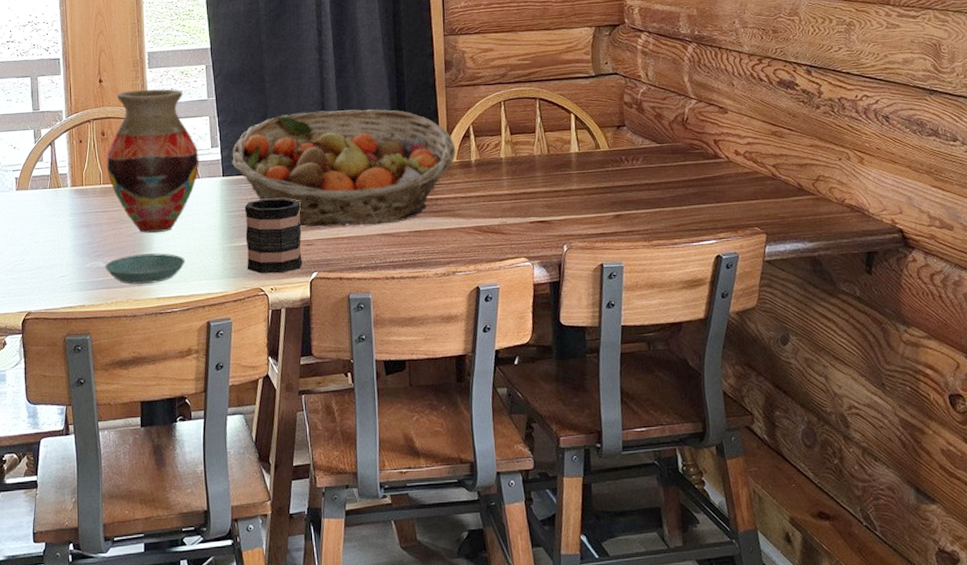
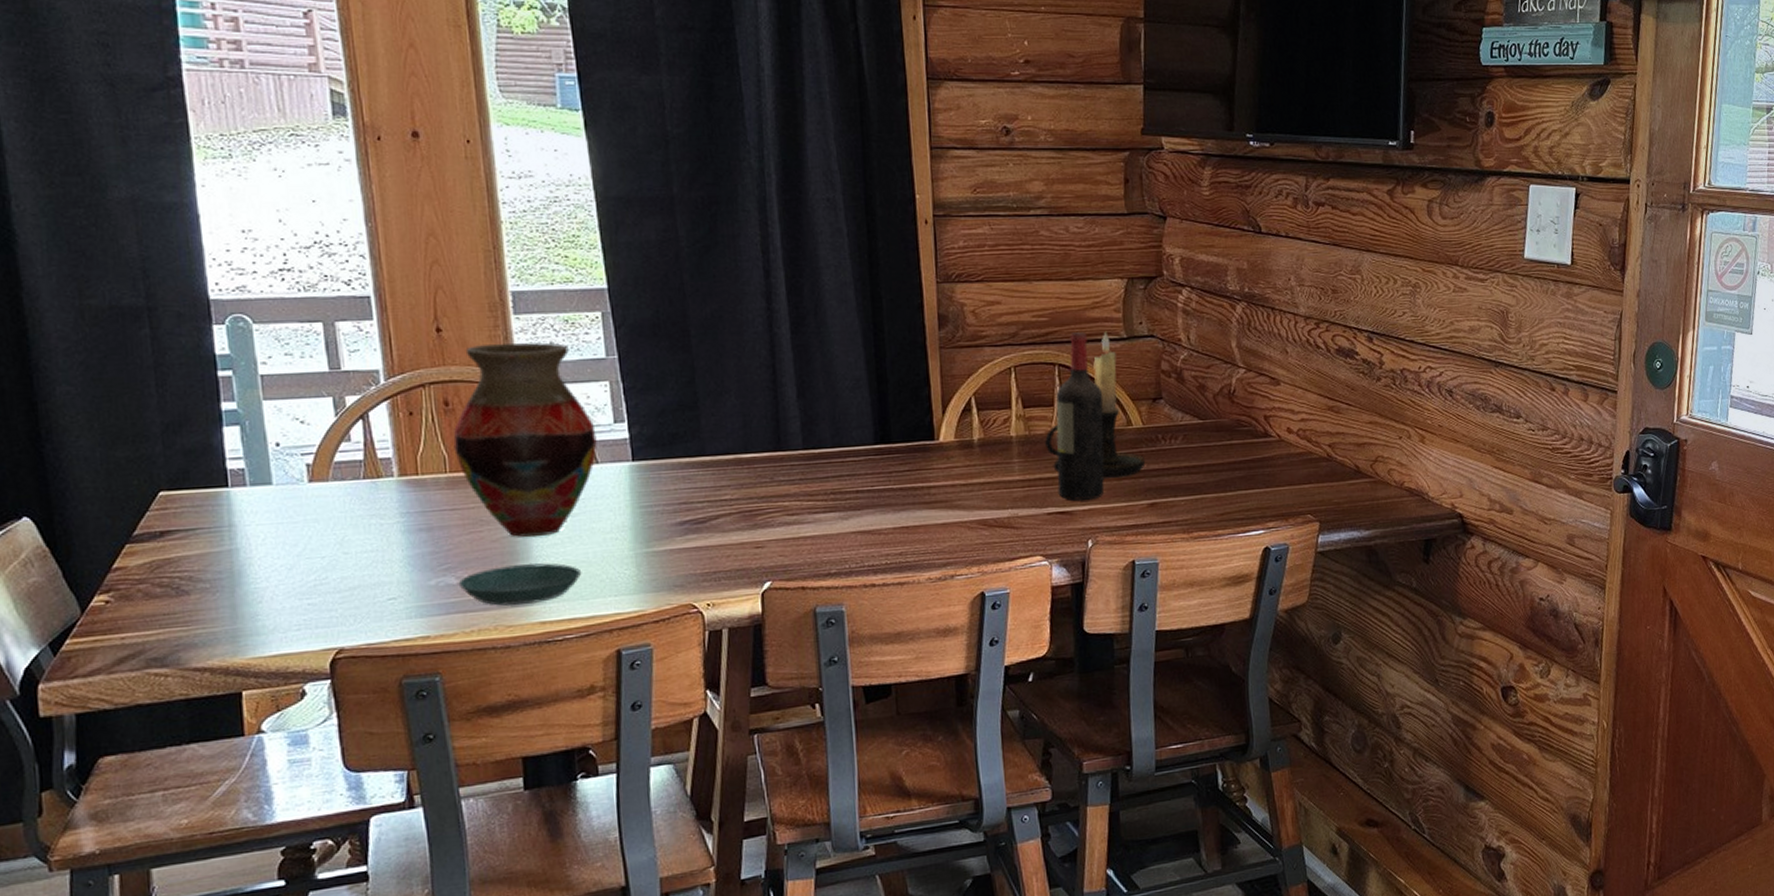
fruit basket: present [232,109,456,227] -> none [645,374,954,525]
mug: present [244,198,302,274] -> none [665,488,750,586]
candle holder: none [528,70,612,193] -> present [1045,331,1146,478]
wine bottle: none [537,72,577,212] -> present [1056,332,1105,501]

